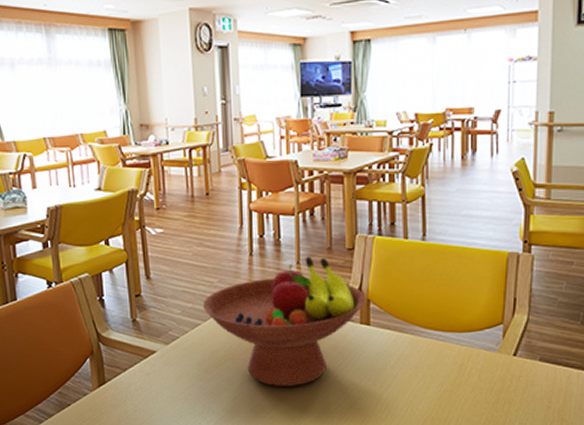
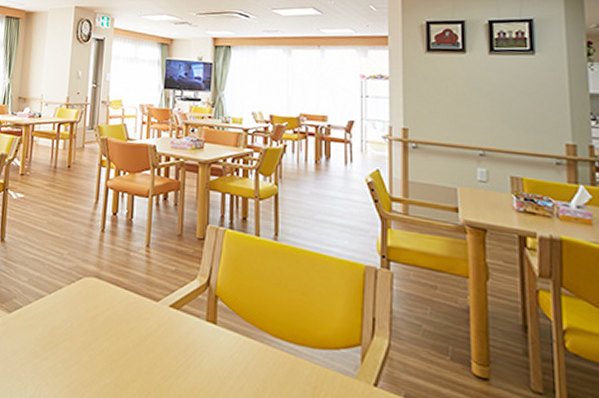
fruit bowl: present [203,256,365,386] -> none [50,240,213,382]

